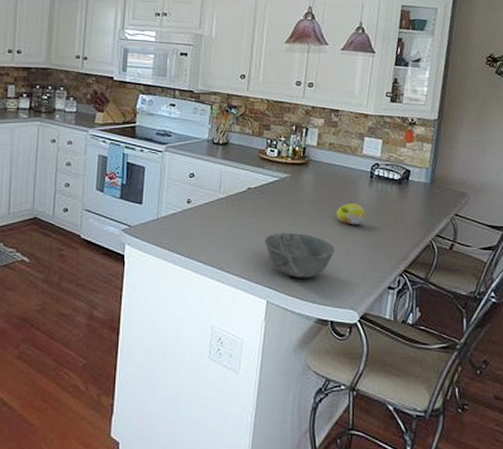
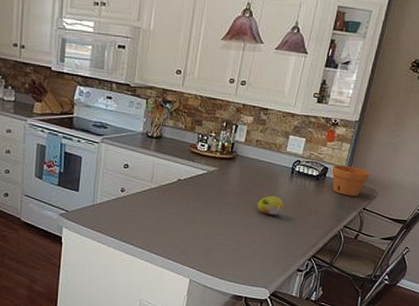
bowl: present [264,232,335,278] -> none [191,220,254,261]
flower pot: none [414,167,457,201] -> present [331,165,370,196]

